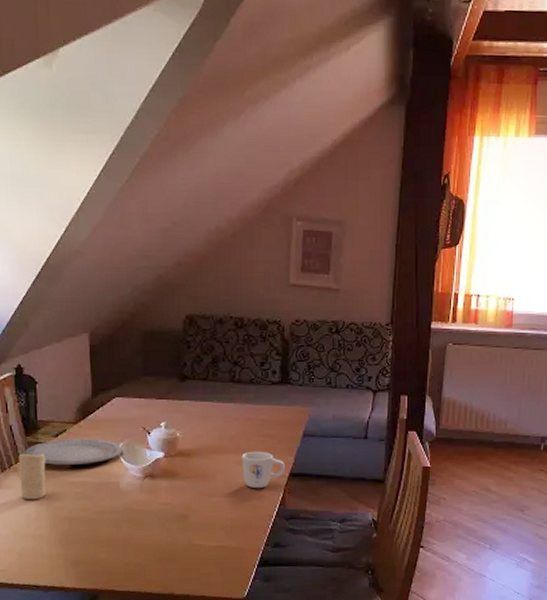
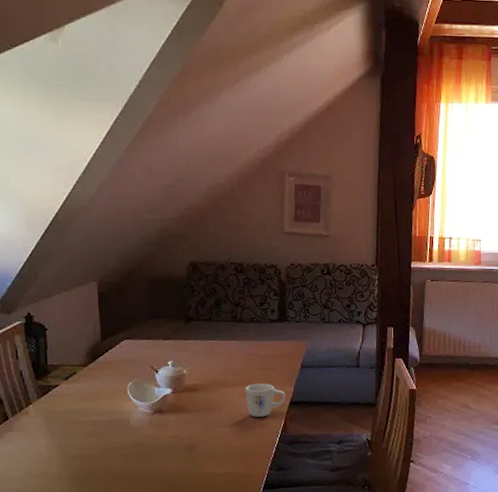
candle: present [18,453,46,500] -> none [29,395,57,441]
plate: present [23,438,123,465] -> none [34,379,132,406]

